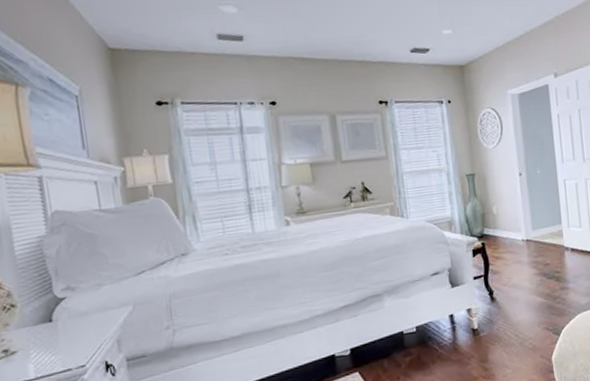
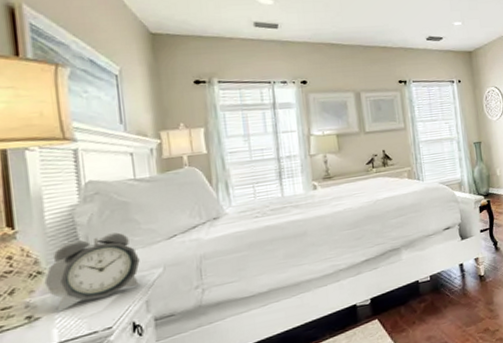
alarm clock: none [18,266,111,349] -> present [44,232,141,314]

